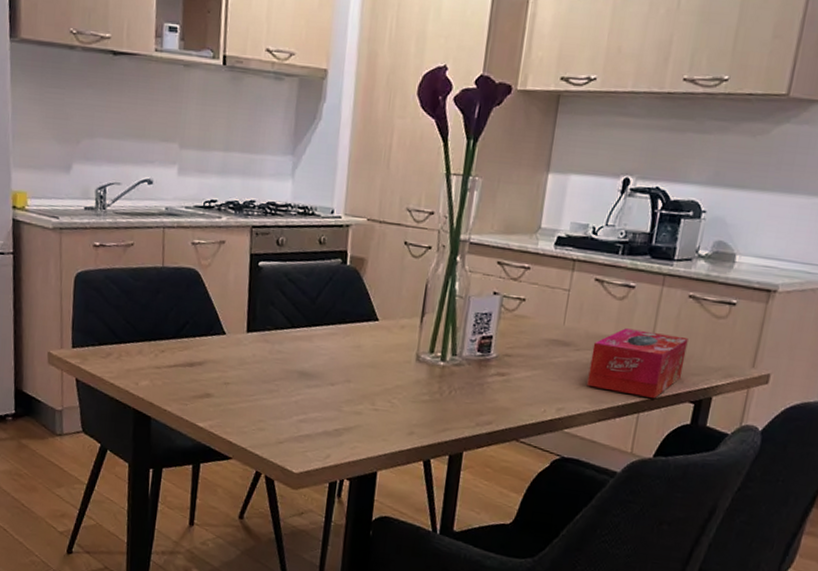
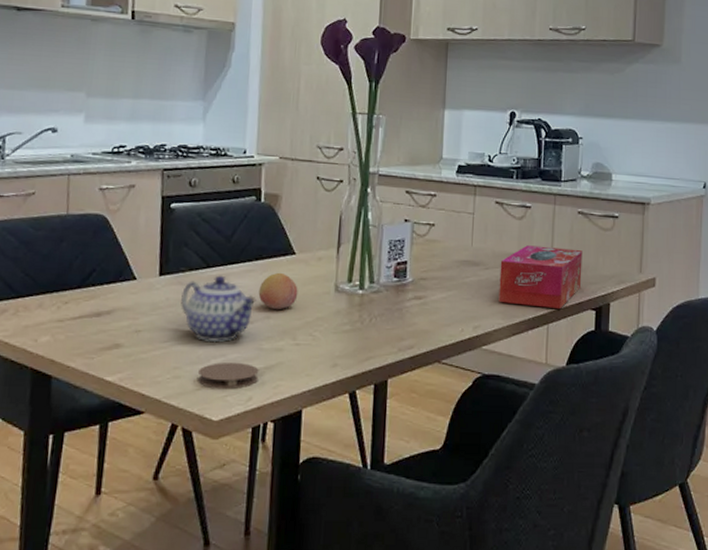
teapot: none [266,336,338,401] -> present [181,275,256,343]
coaster: none [280,420,338,446] -> present [197,363,259,389]
fruit: none [340,337,379,375] -> present [258,272,298,310]

